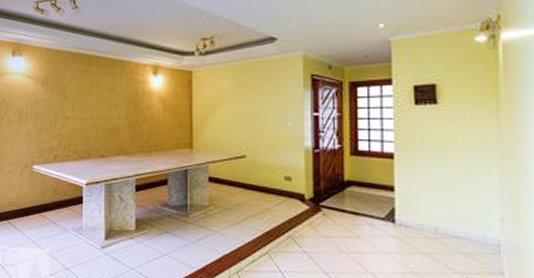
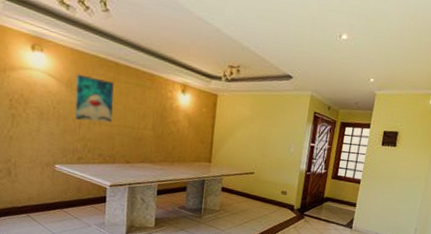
wall art: none [51,71,85,118] -> present [76,74,114,123]

